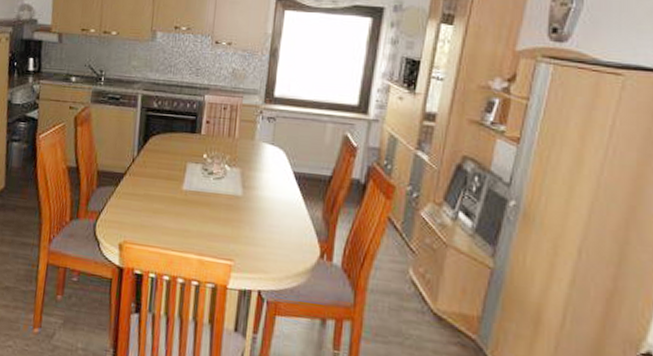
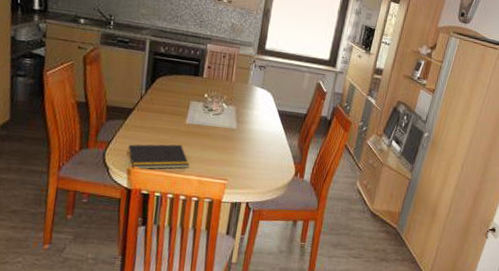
notepad: none [118,214,188,245] -> present [127,144,190,170]

